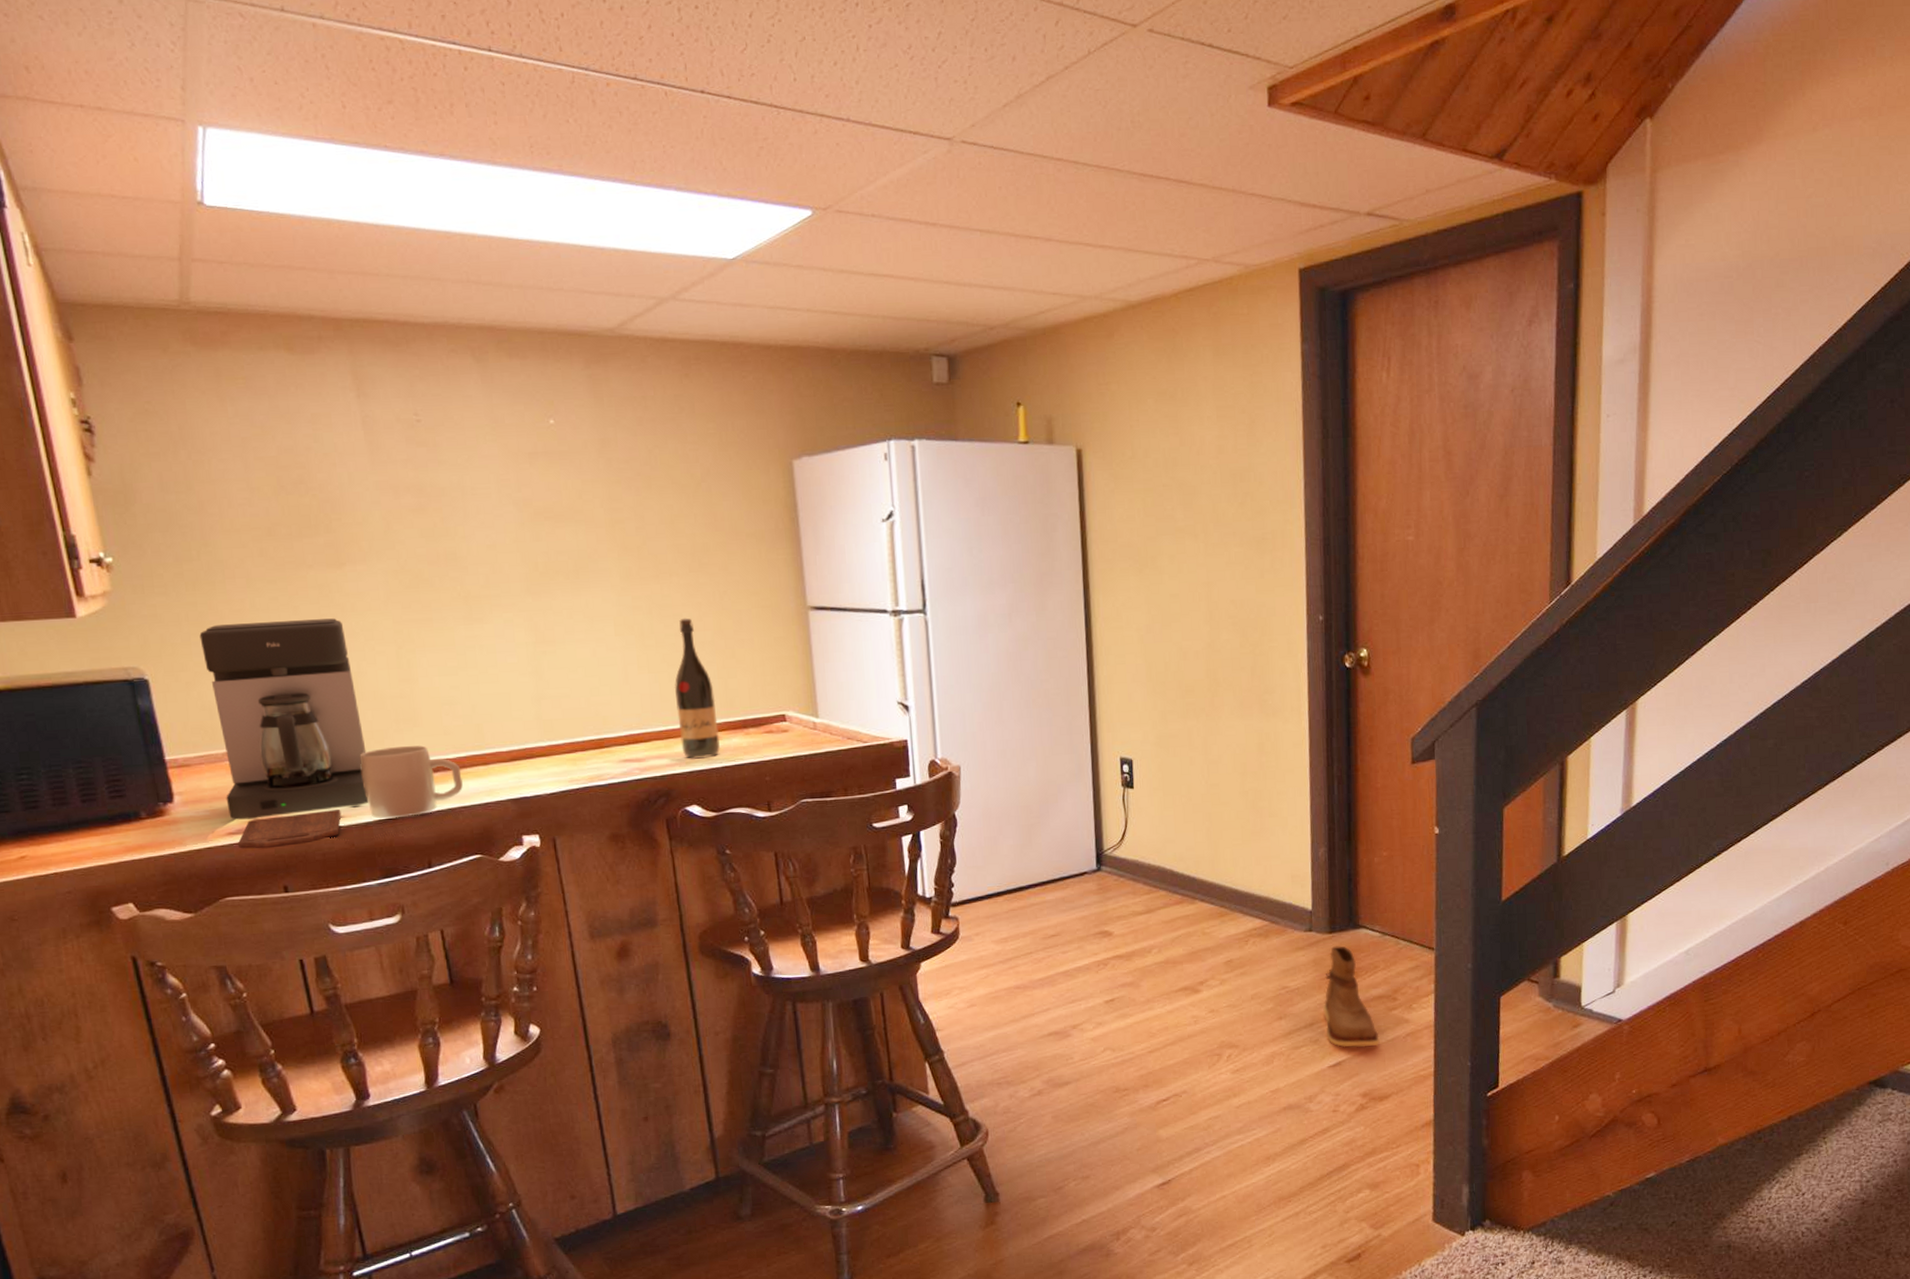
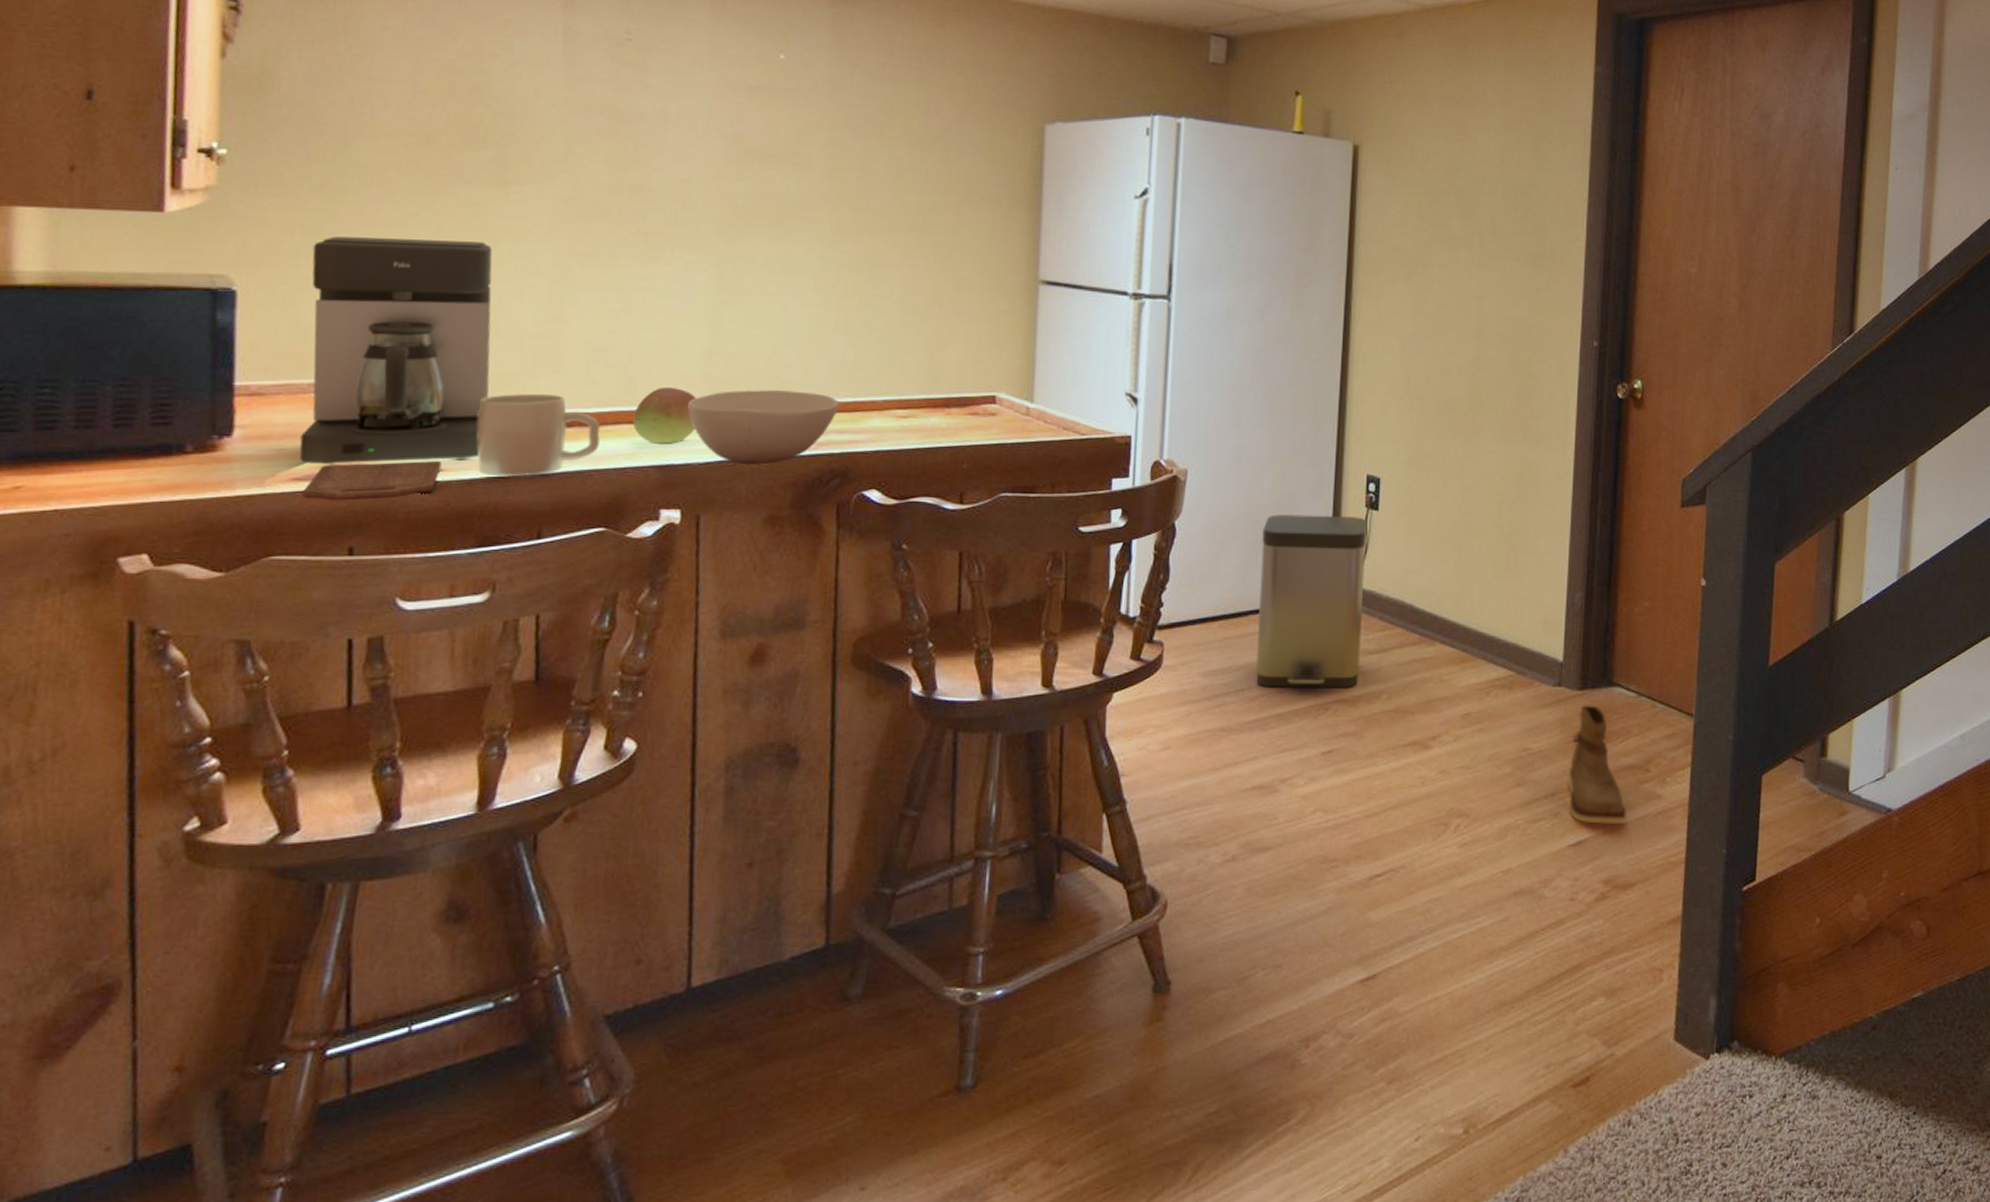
fruit: none [485,731,538,782] -> present [632,388,697,445]
bowl: none [528,725,654,792] -> present [688,390,839,464]
wine bottle: present [674,617,720,758] -> none [869,279,918,436]
pedal bin: none [1032,796,1131,950] -> present [1256,514,1367,689]

